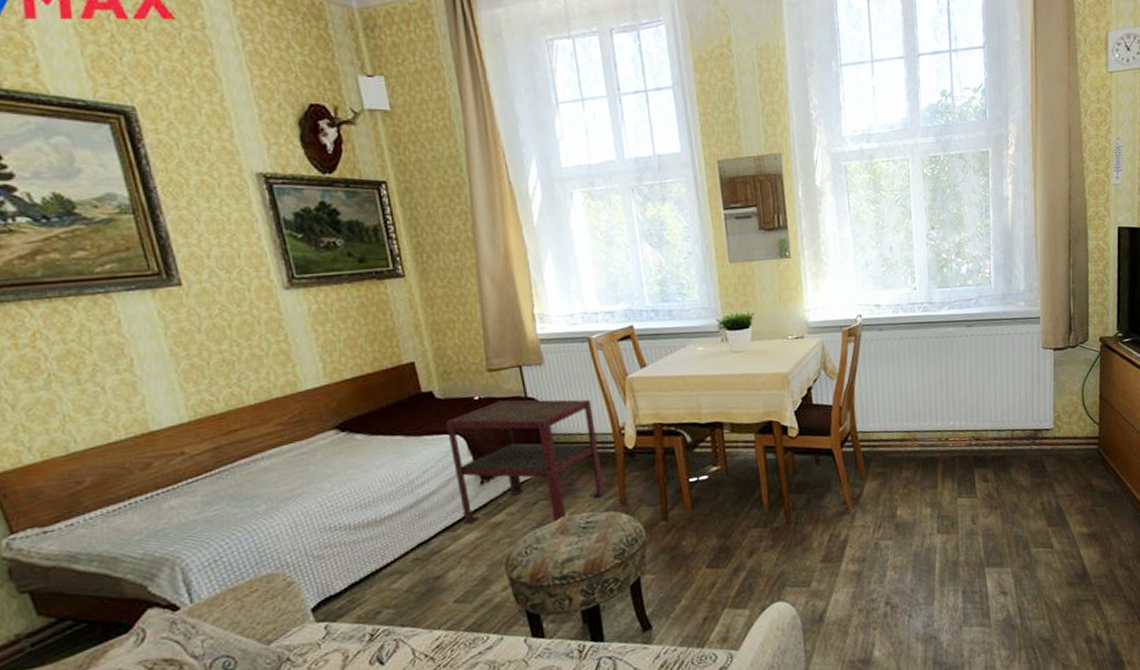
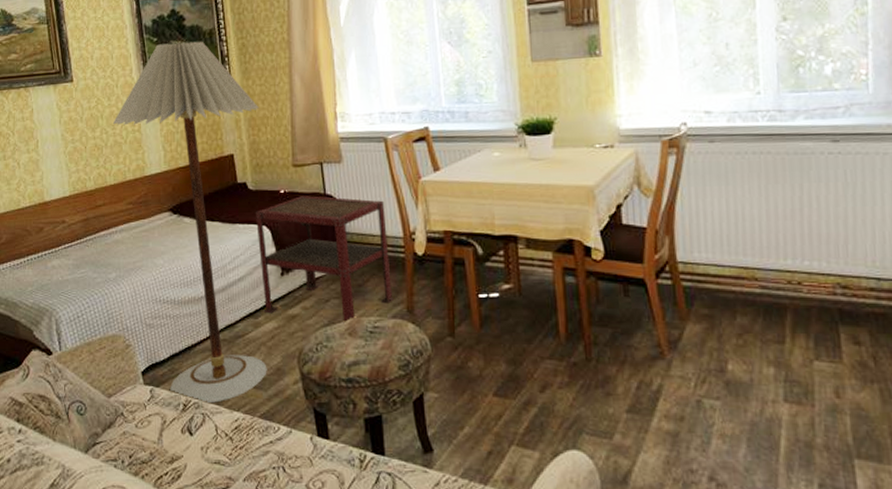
floor lamp: none [247,238,471,629] -> present [113,41,267,404]

